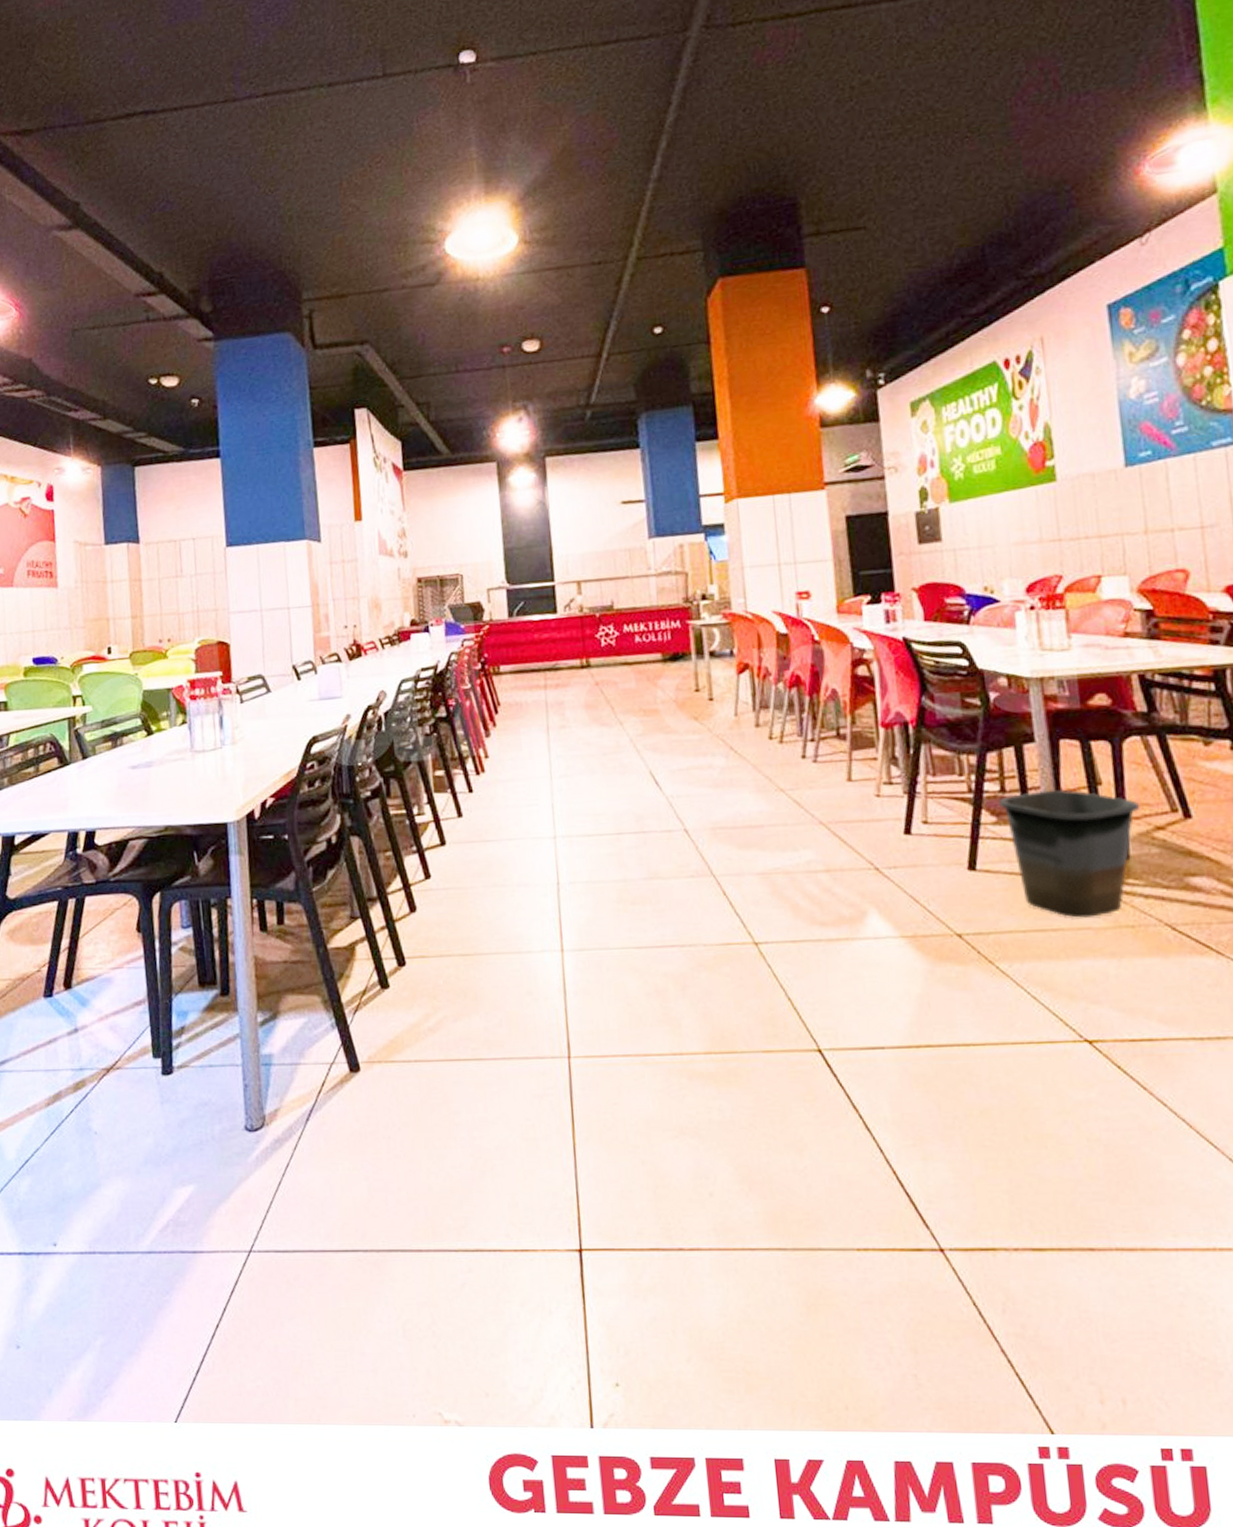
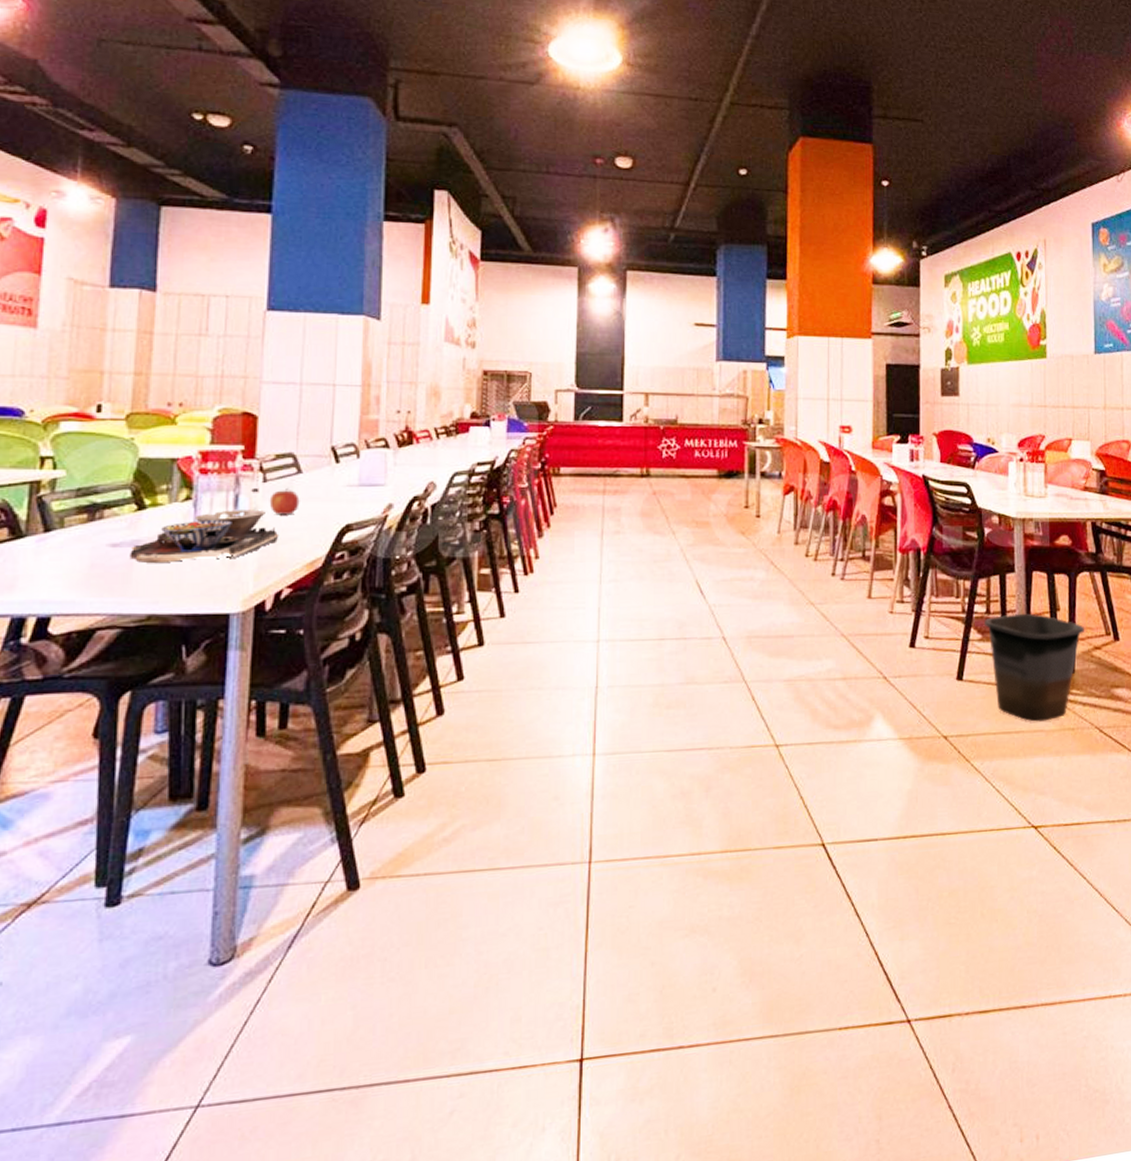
food tray: none [146,709,259,781] -> present [129,489,279,563]
apple: none [247,707,272,732] -> present [269,488,300,515]

